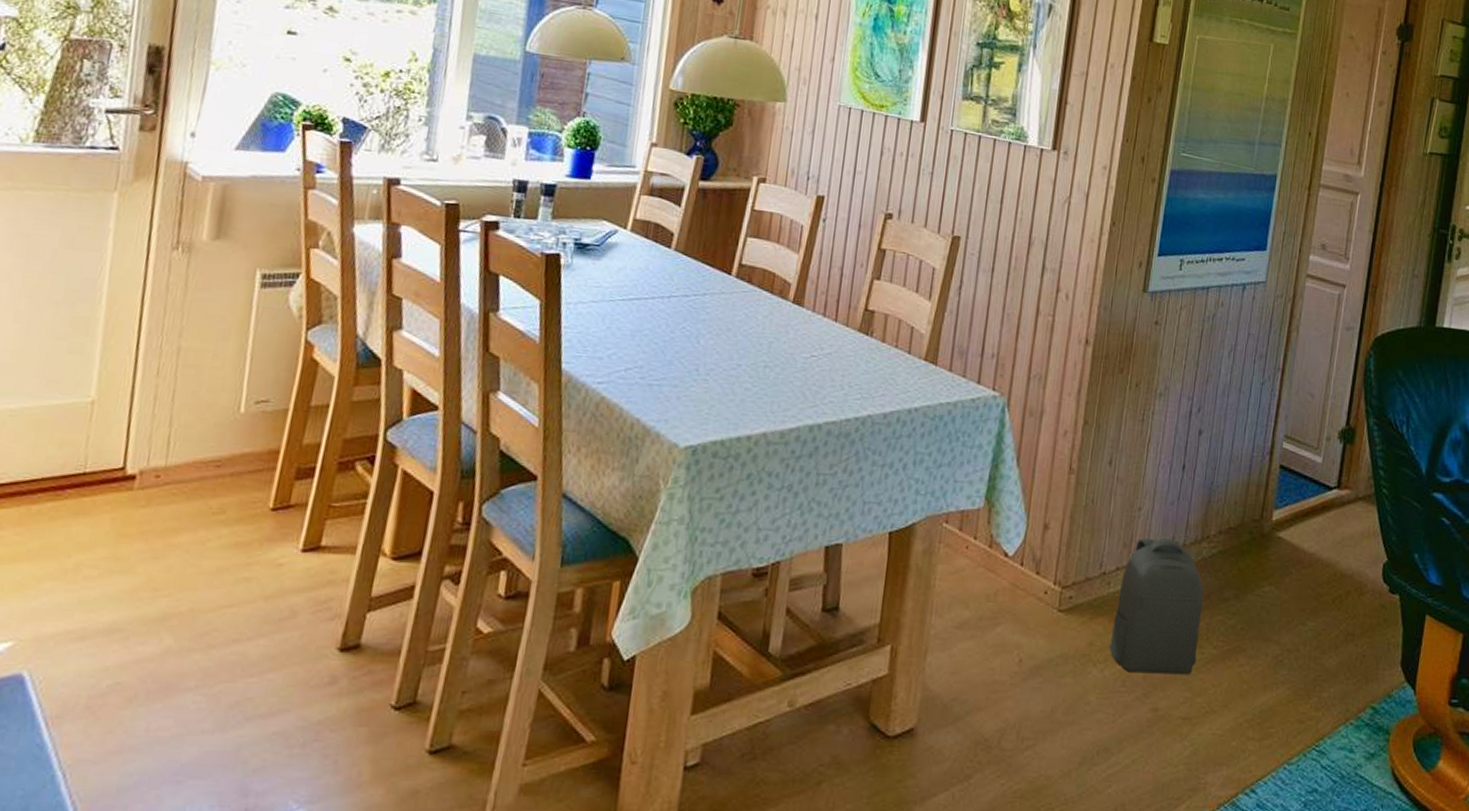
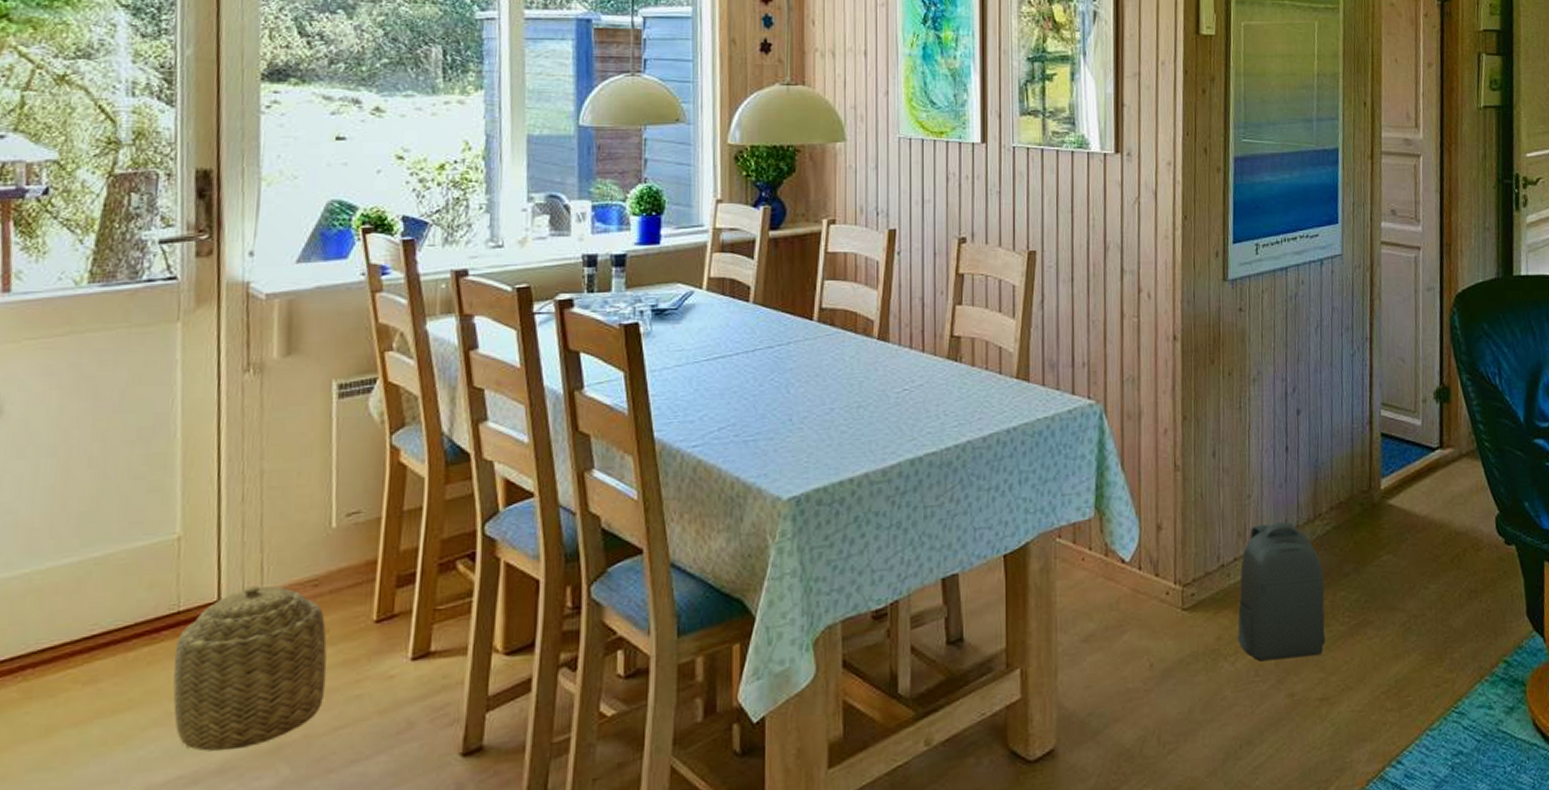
basket: none [69,458,224,613] -> present [173,586,327,752]

